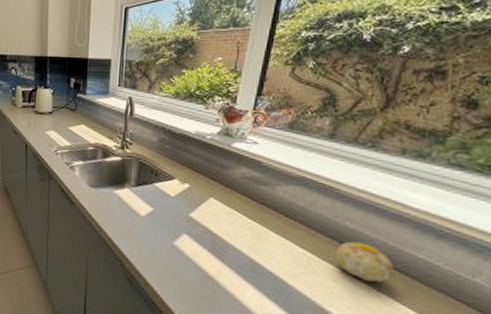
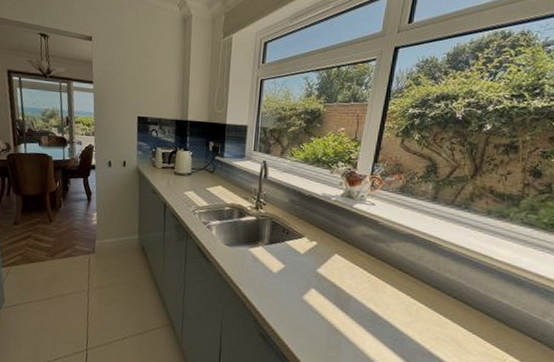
fruit: present [336,241,394,283] -> none [440,291,485,326]

